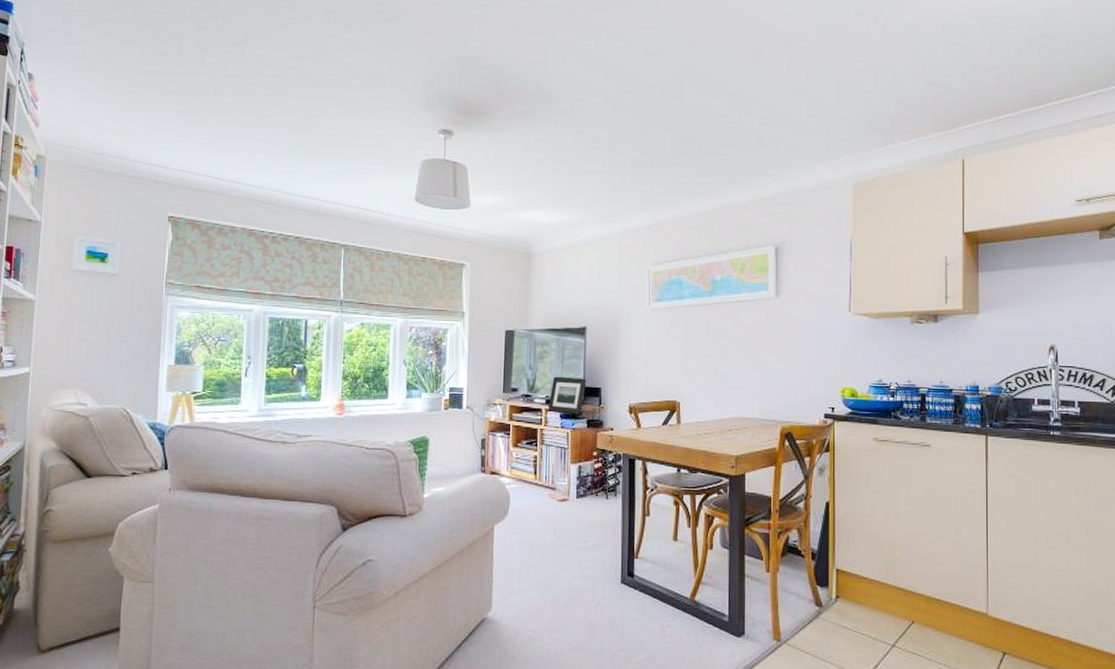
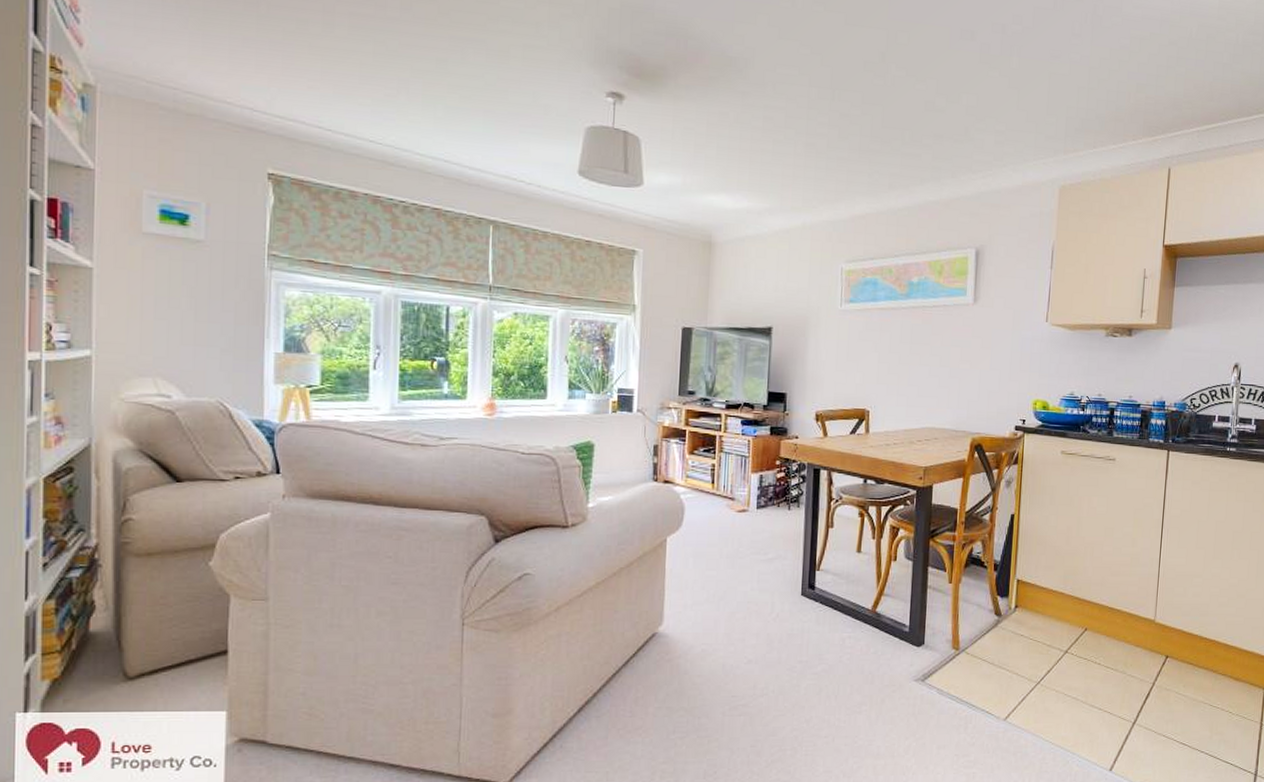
picture frame: present [547,377,587,415] -> none [727,381,771,421]

